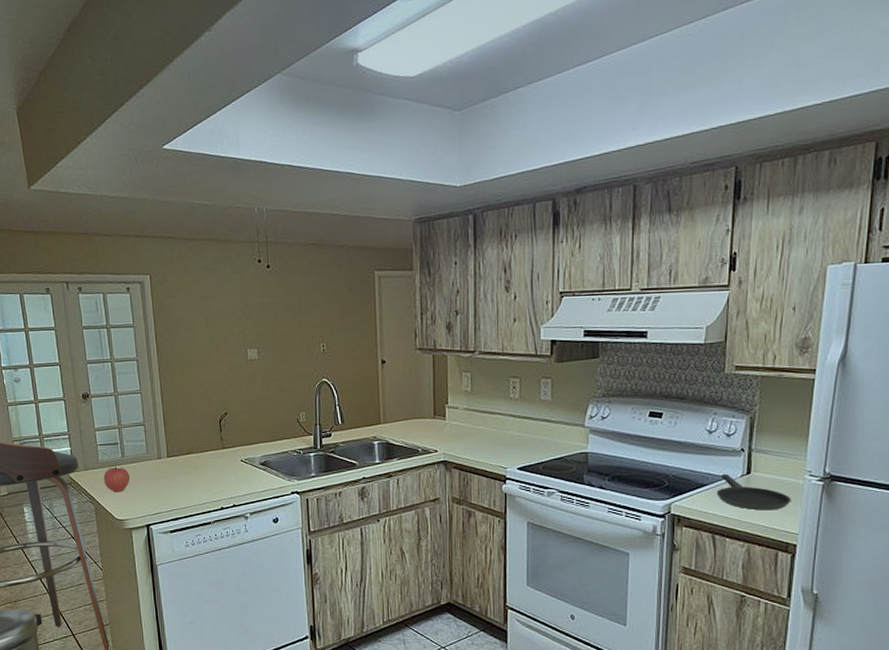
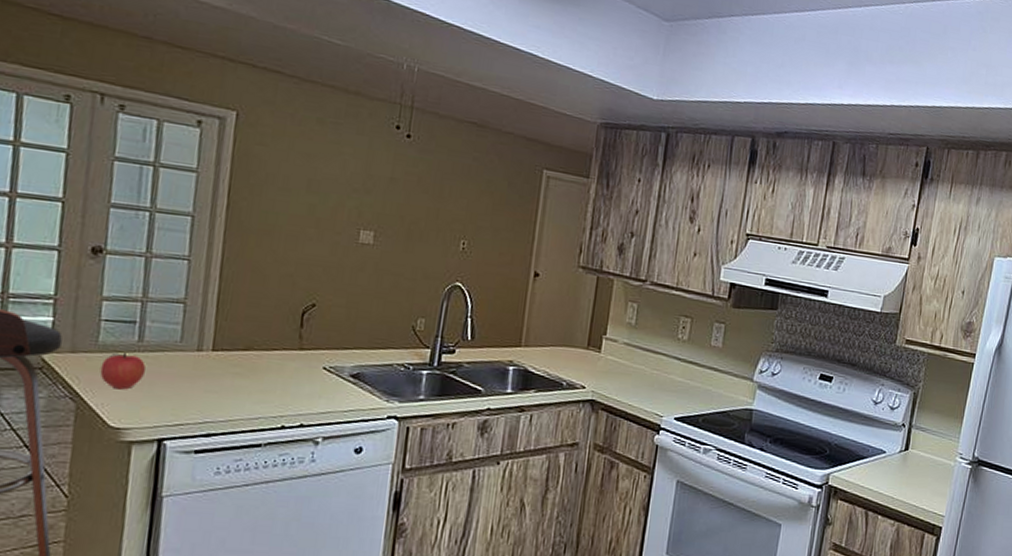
frying pan: present [716,473,791,511] -> none [874,447,942,490]

